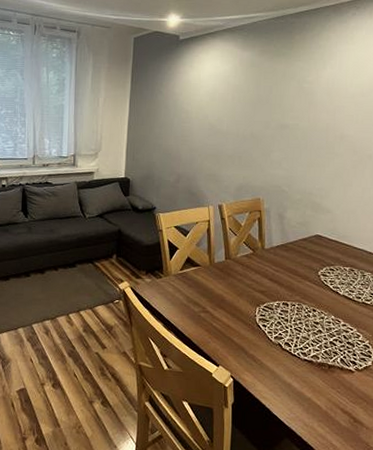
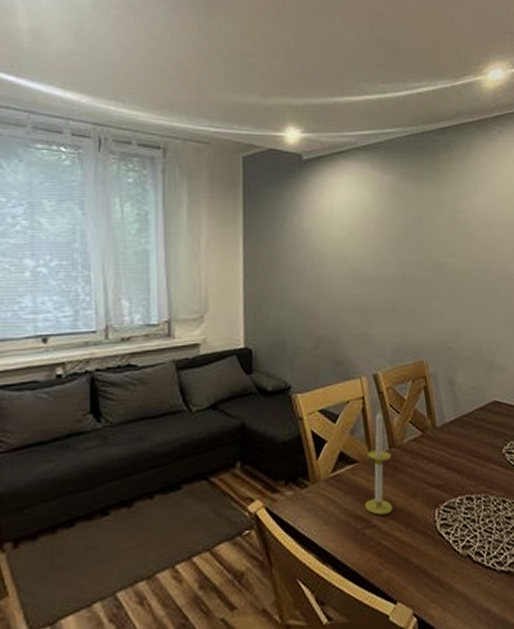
candle: none [202,231,227,305] -> present [364,410,393,515]

